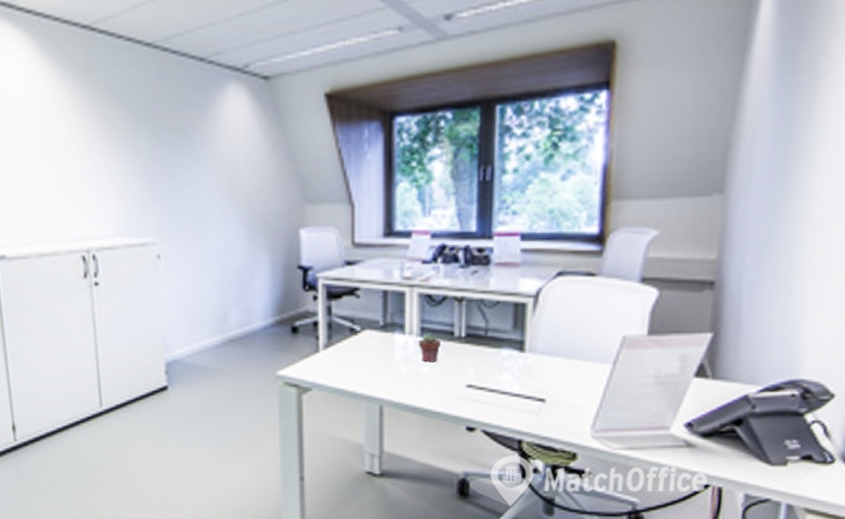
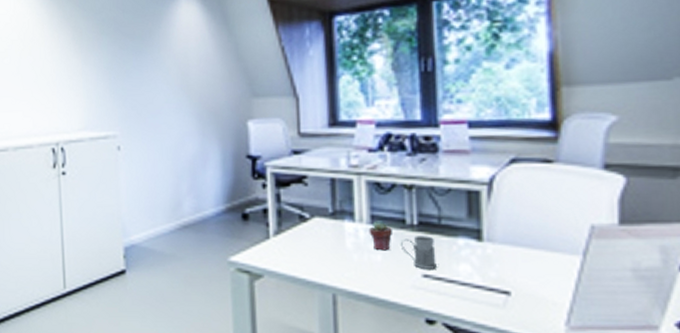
mug: none [447,347,482,380] -> present [400,236,438,269]

